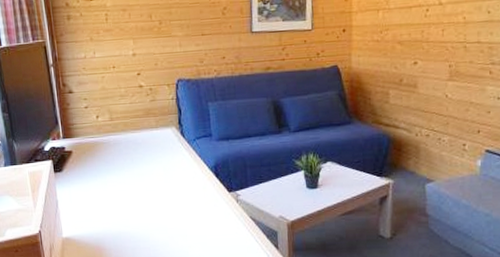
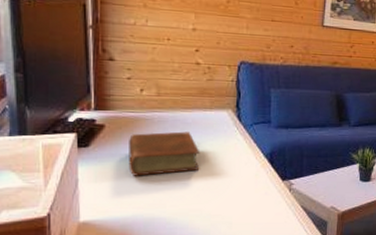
book: none [92,151,153,195] -> present [128,131,200,176]

